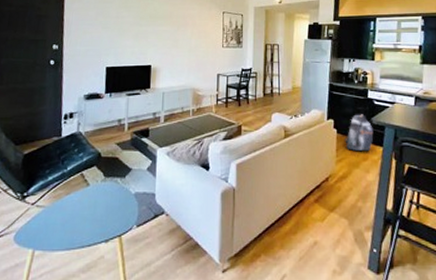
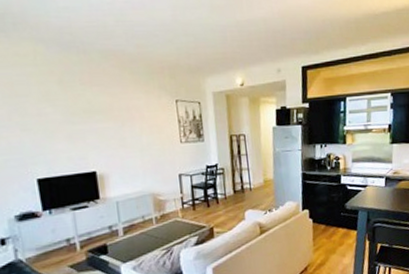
backpack: present [345,114,374,152] -> none [320,200,348,238]

